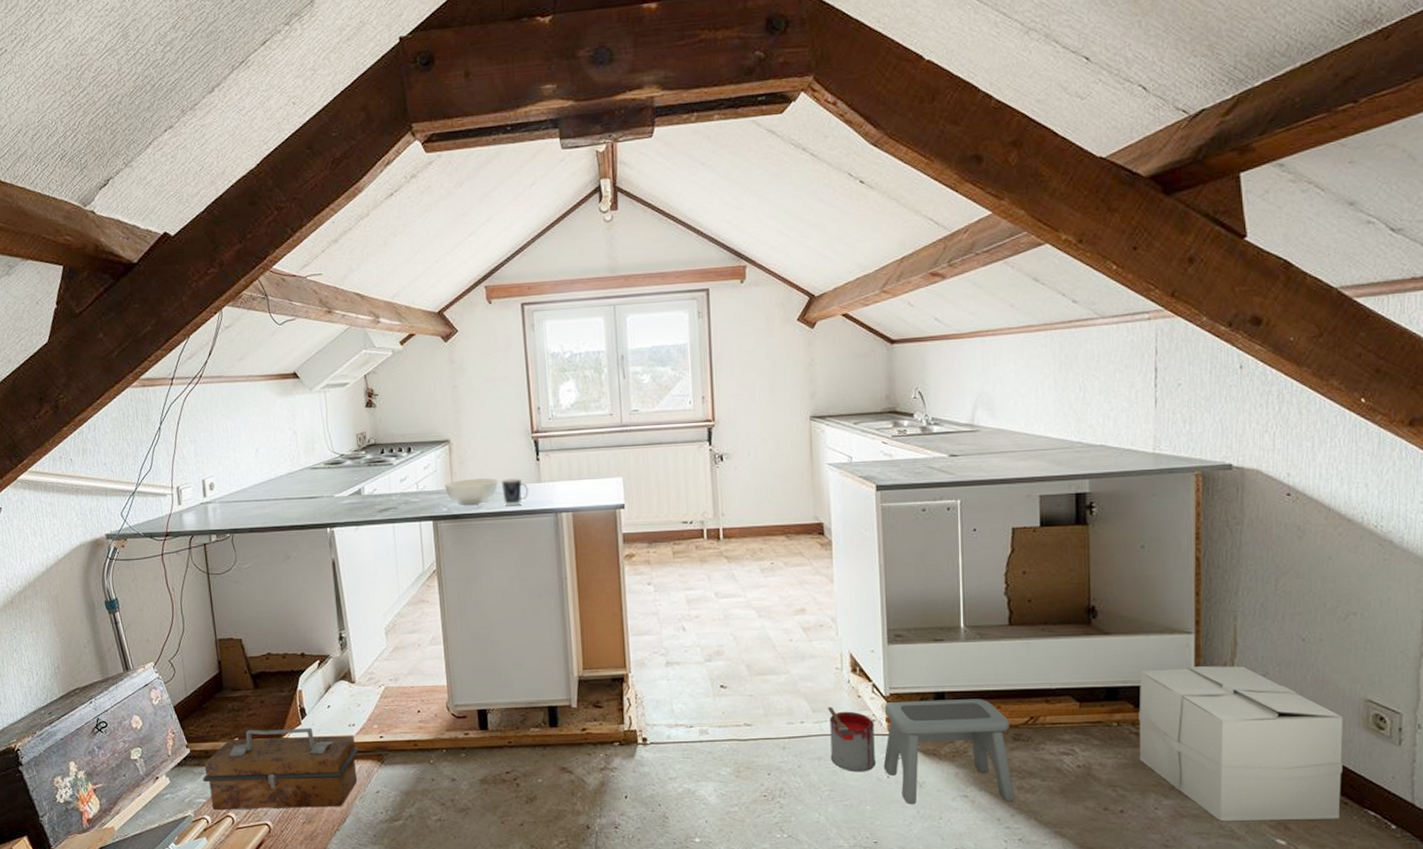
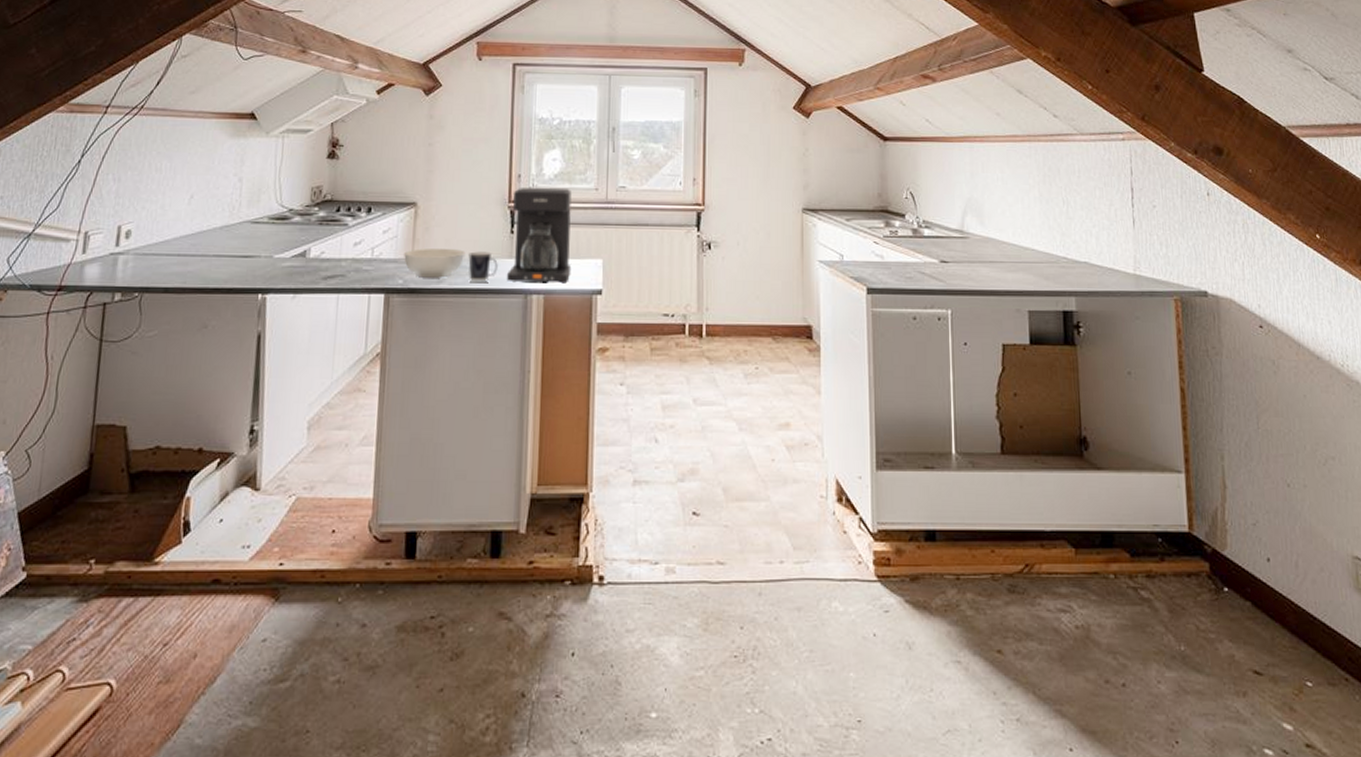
toolbox: present [202,727,359,810] -> none [34,547,250,662]
coffee maker: none [535,415,595,504] -> present [506,187,572,284]
paint can: present [828,706,877,772] -> none [810,543,862,628]
step stool: present [883,699,1015,805] -> none [869,539,1012,672]
cardboard box: present [1138,666,1343,822] -> none [1133,511,1344,700]

